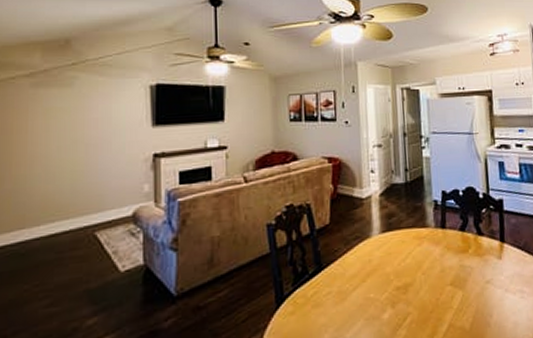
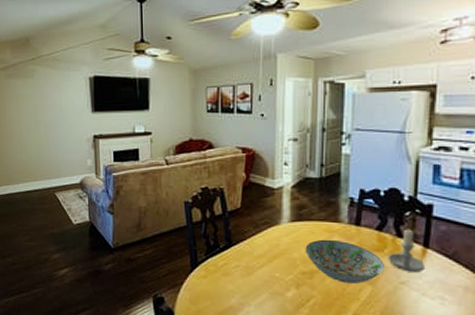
decorative bowl: none [397,246,471,292] -> present [305,239,384,284]
candle: none [472,224,504,270] -> present [387,227,424,272]

